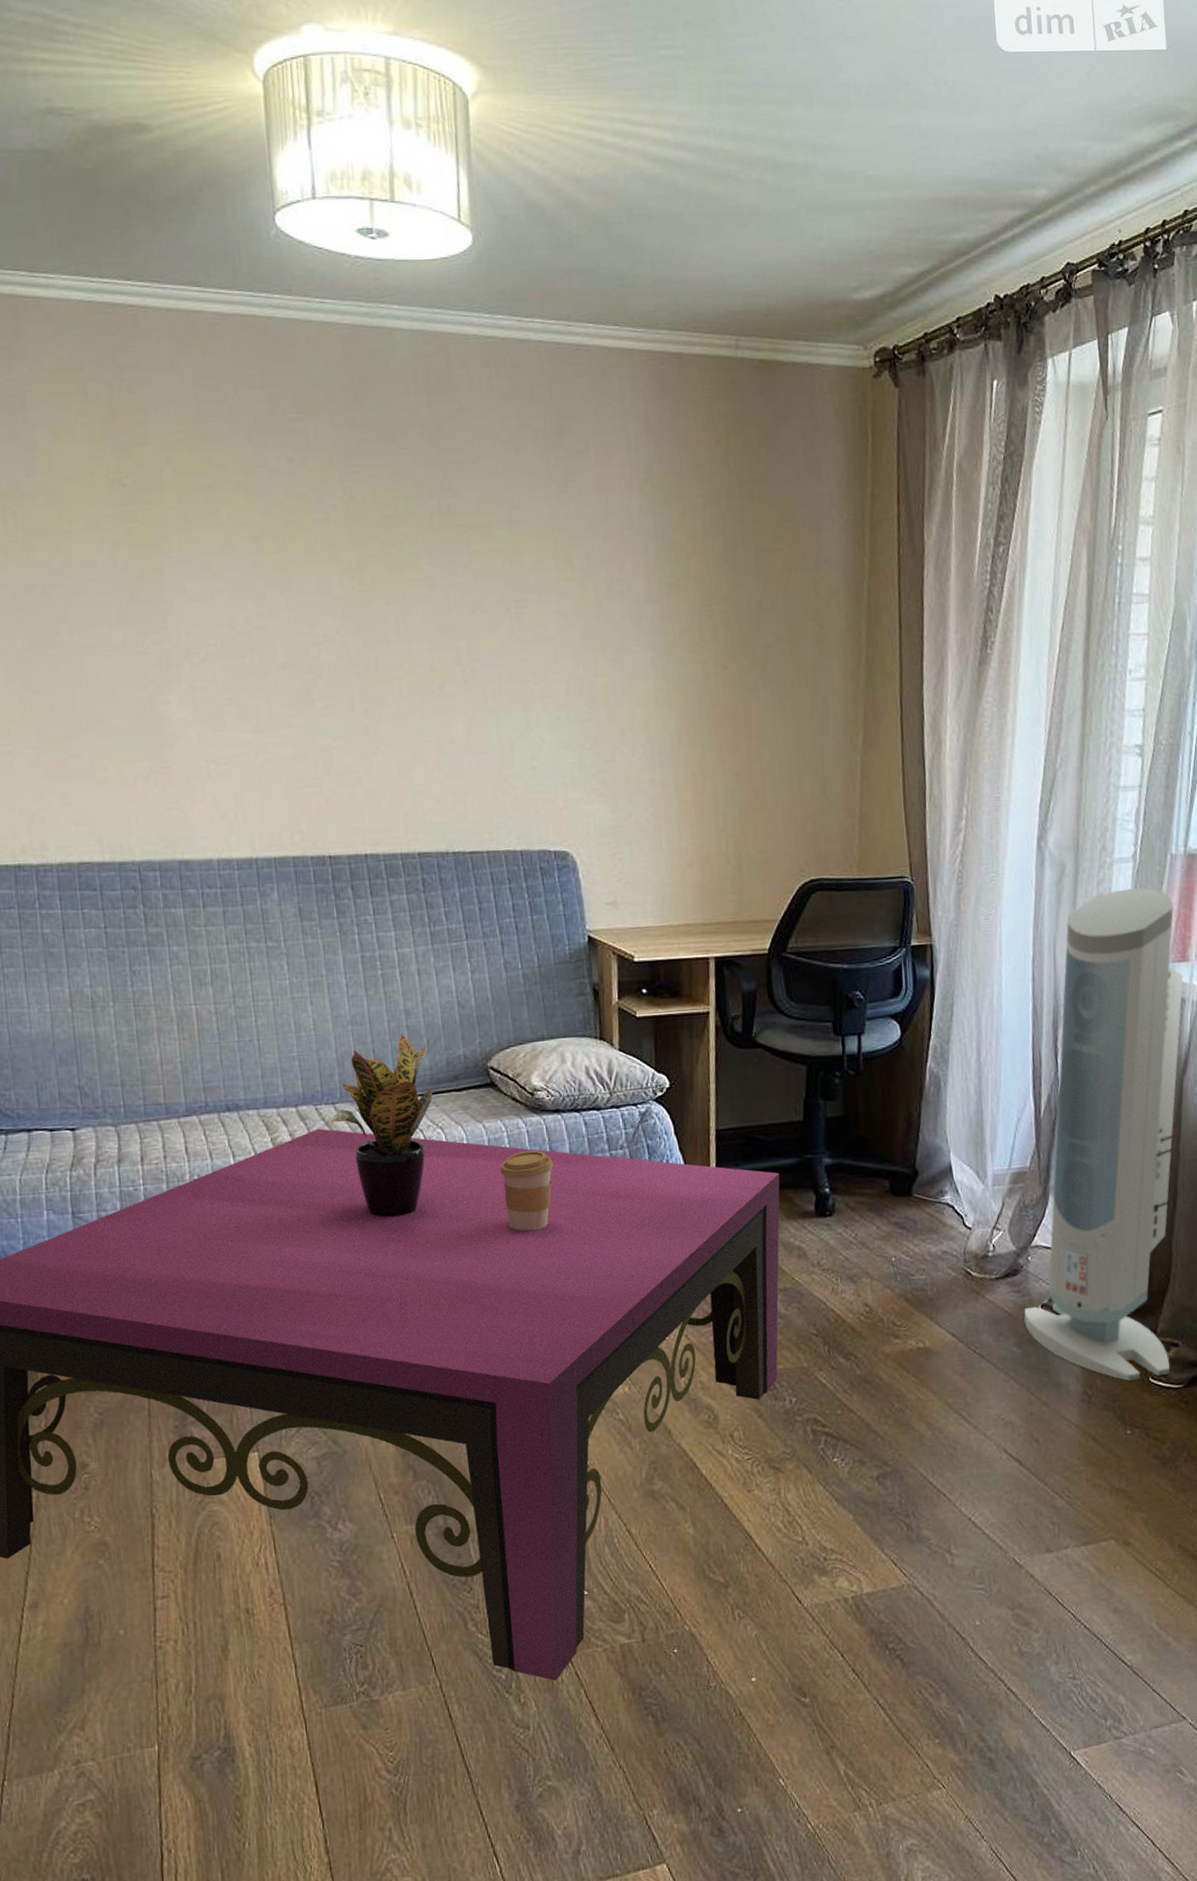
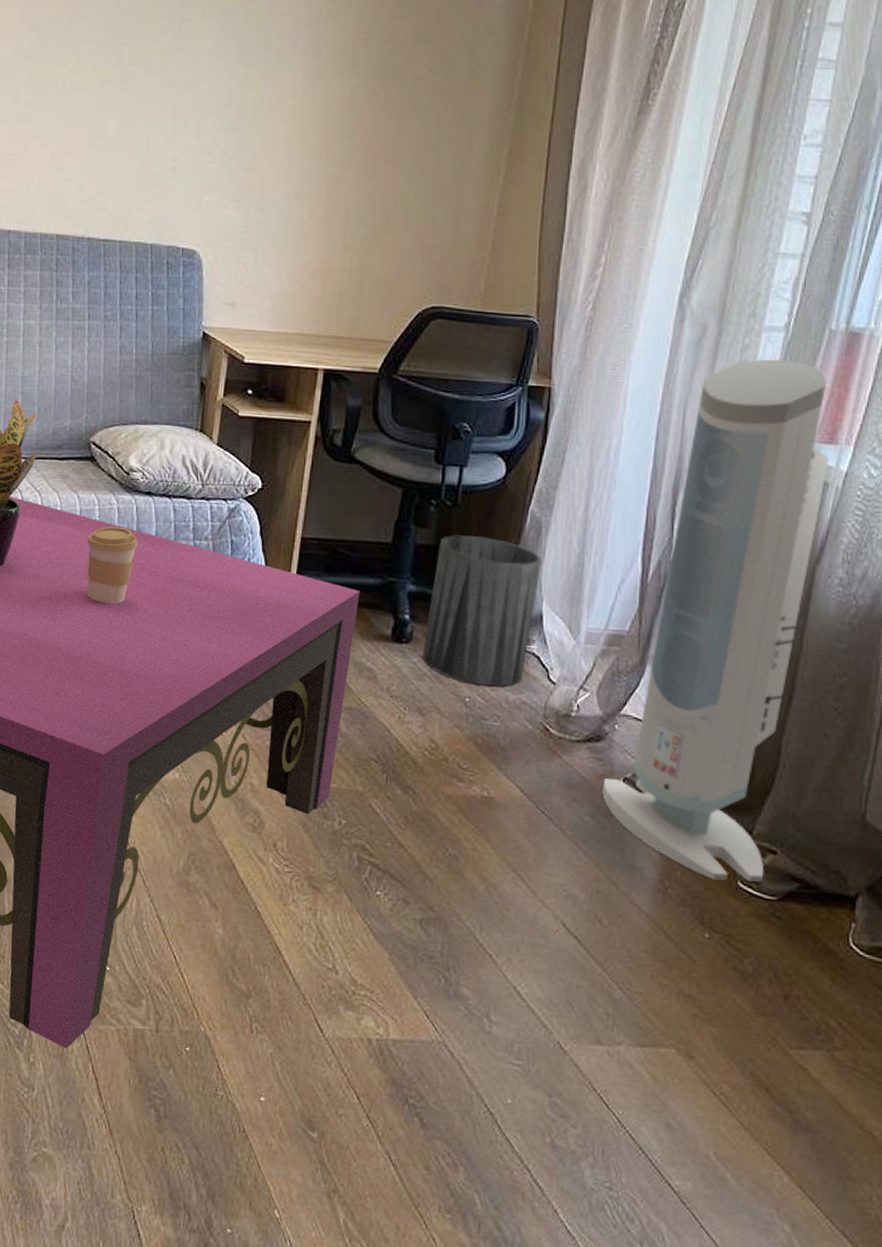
trash can: none [846,1099,946,1244] -> present [421,535,543,687]

